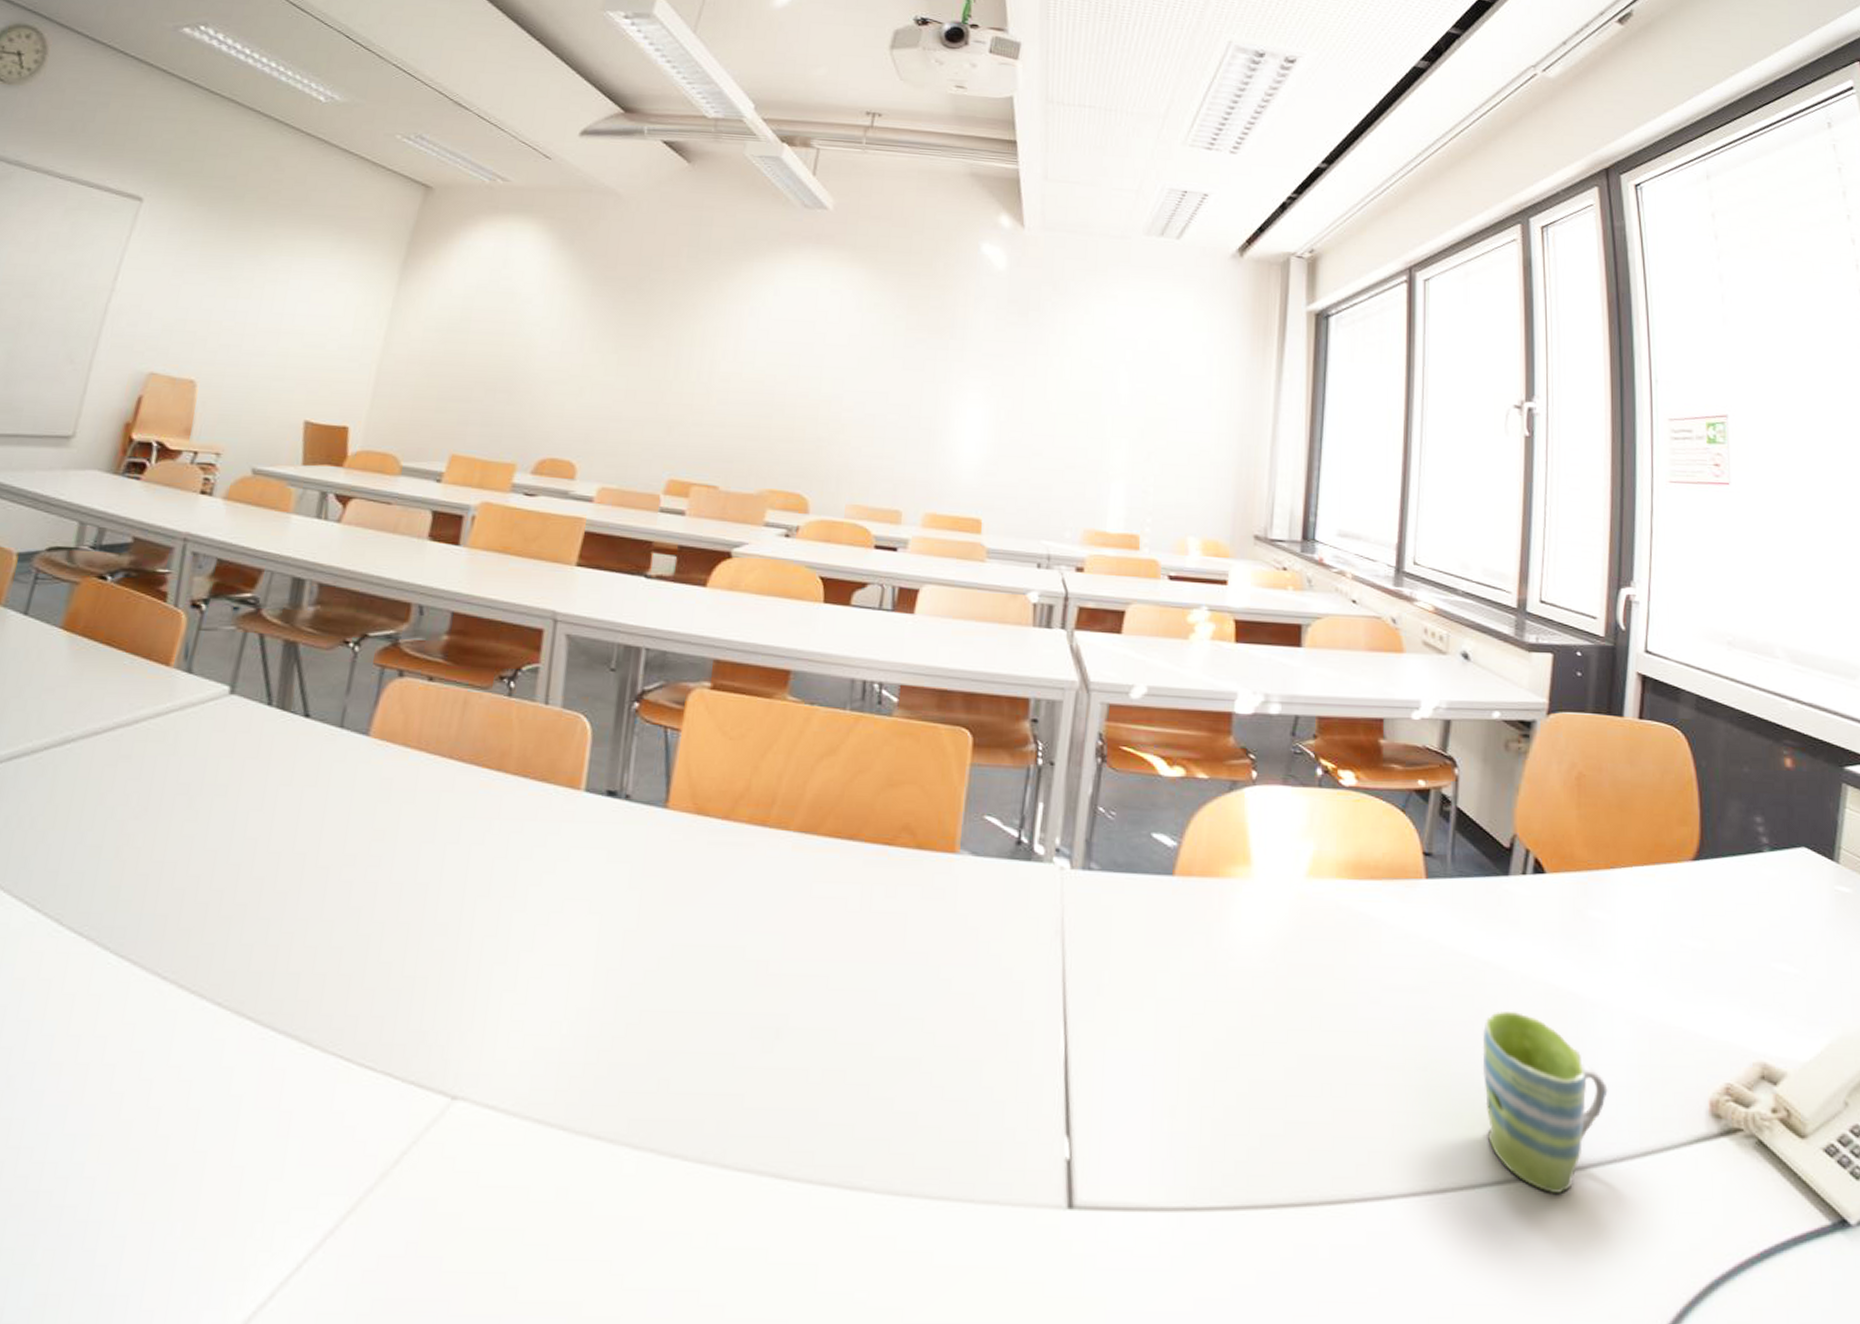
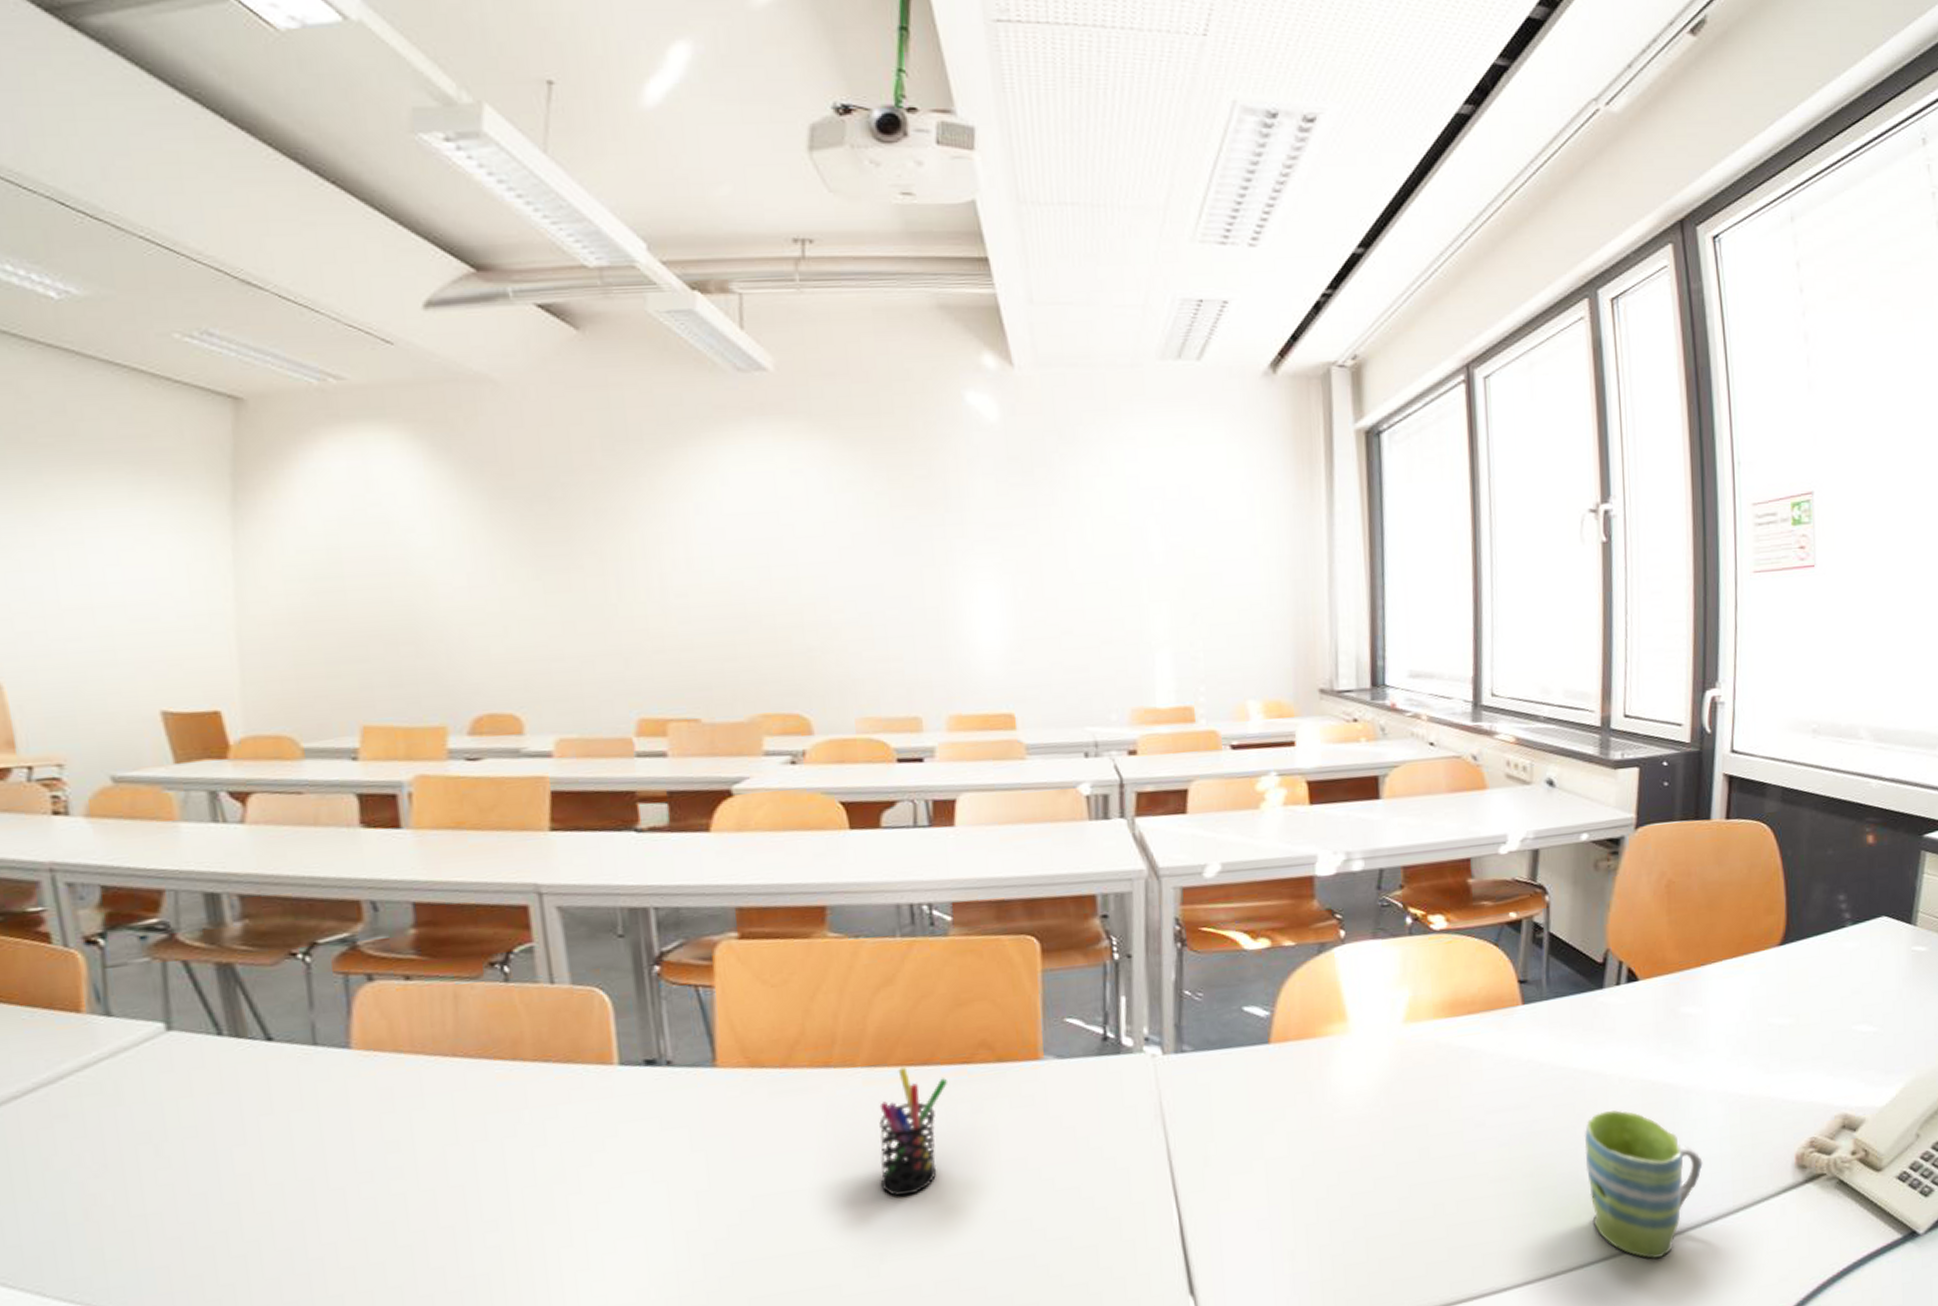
pen holder: none [790,839,868,971] -> present [879,1067,947,1197]

